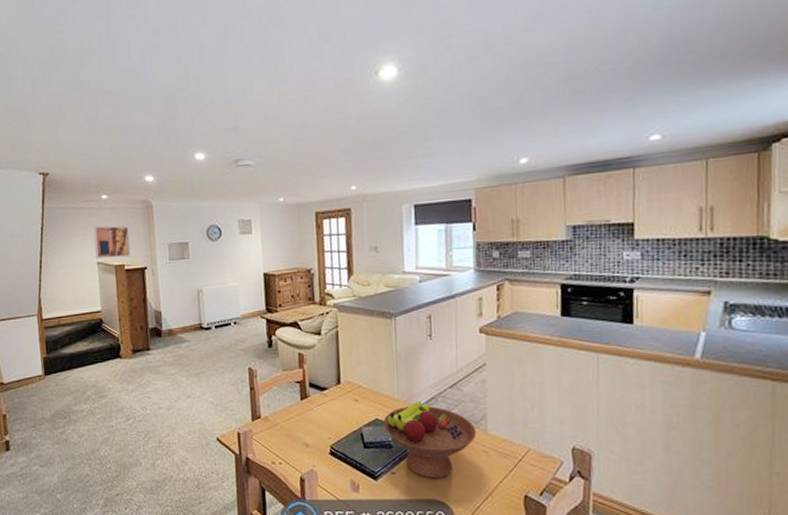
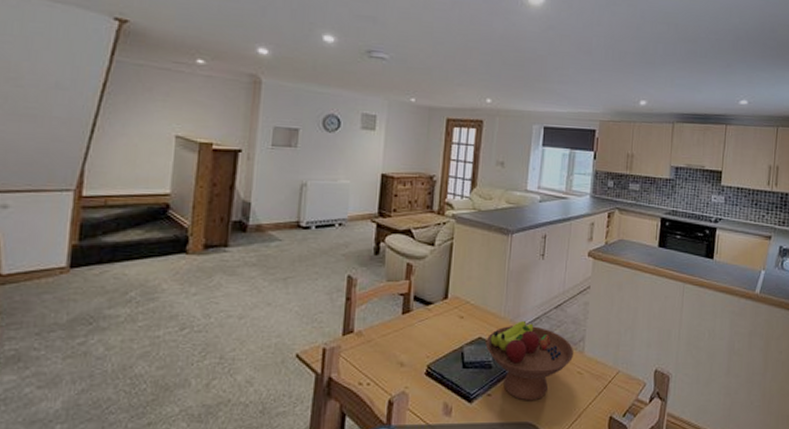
wall art: present [93,225,131,259] -> none [174,92,228,136]

